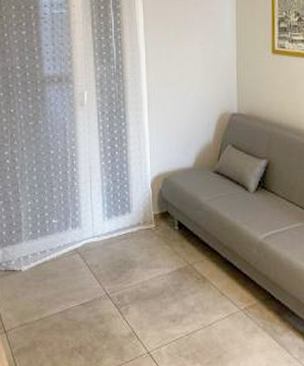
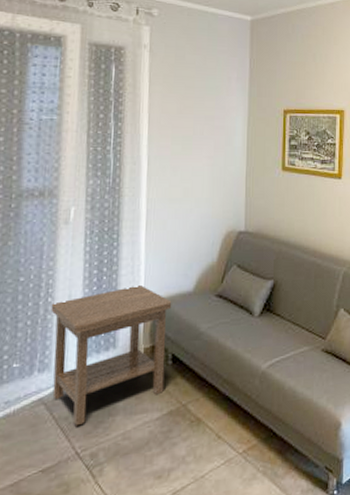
side table: none [76,161,175,273] -> present [51,285,172,426]

